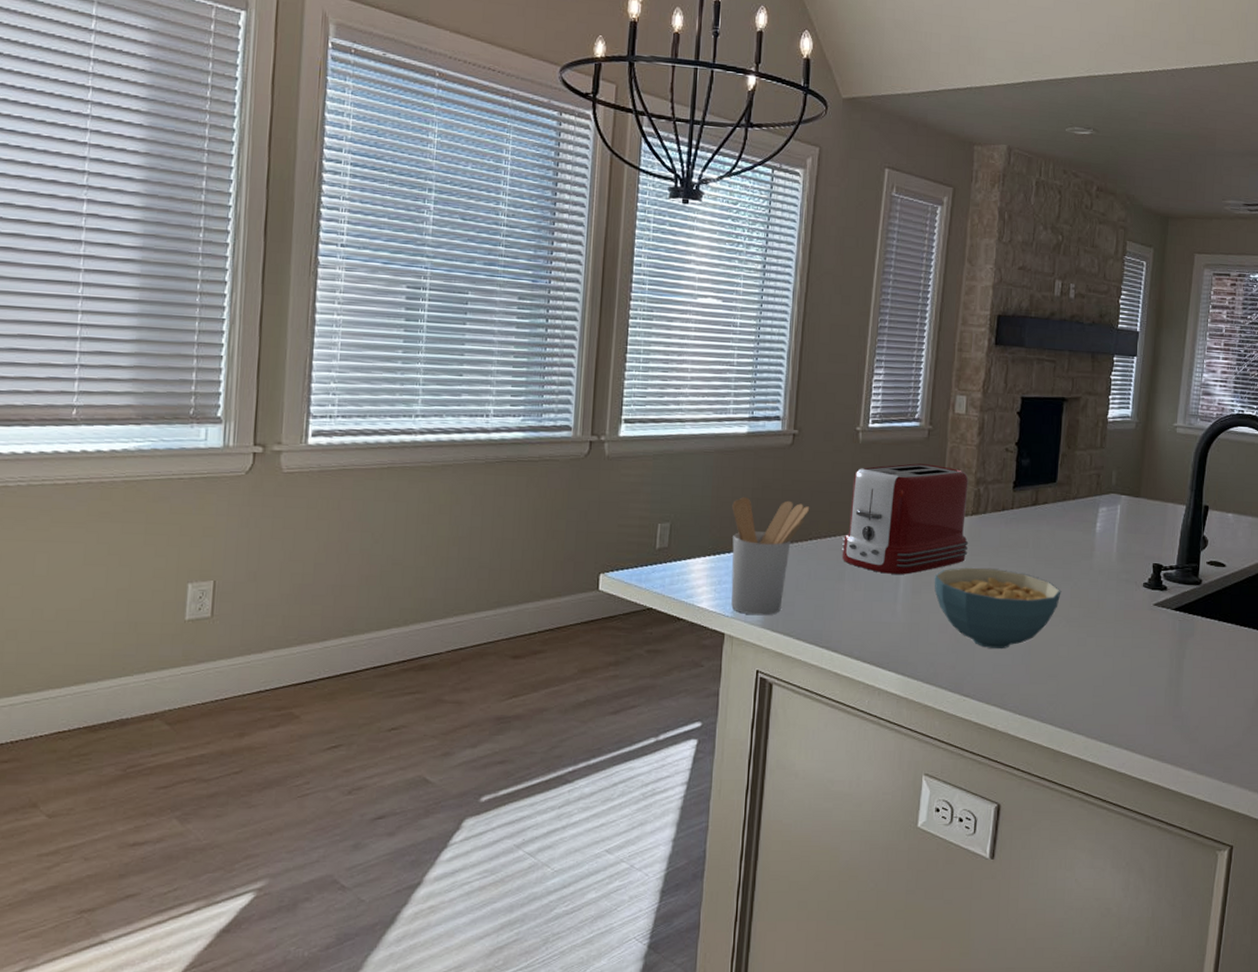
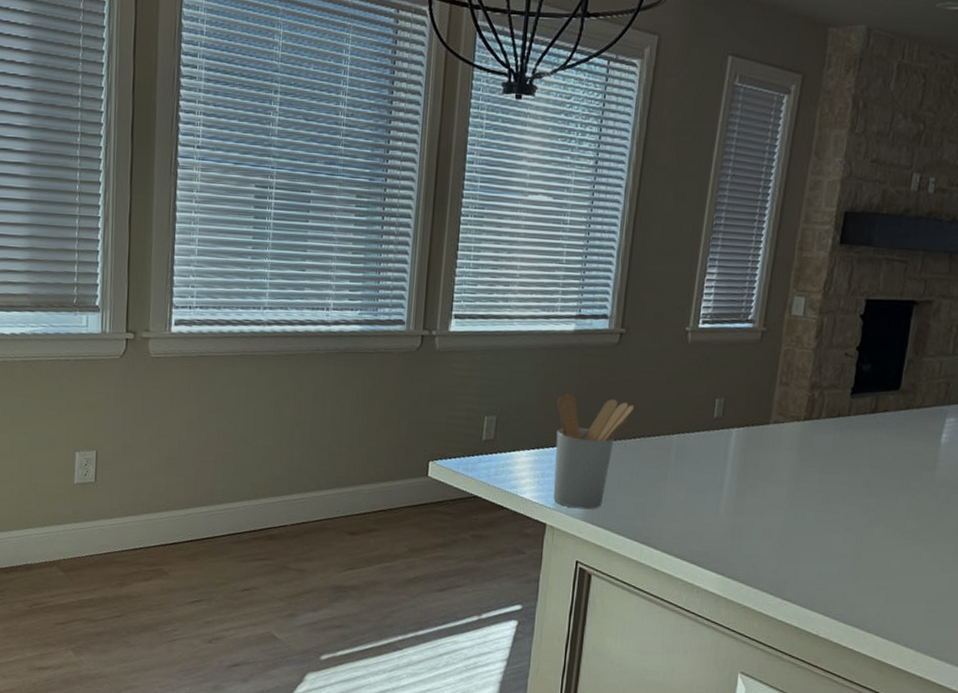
toaster: present [841,463,969,575] -> none [664,365,803,477]
cereal bowl: present [934,567,1061,650] -> none [760,472,898,557]

